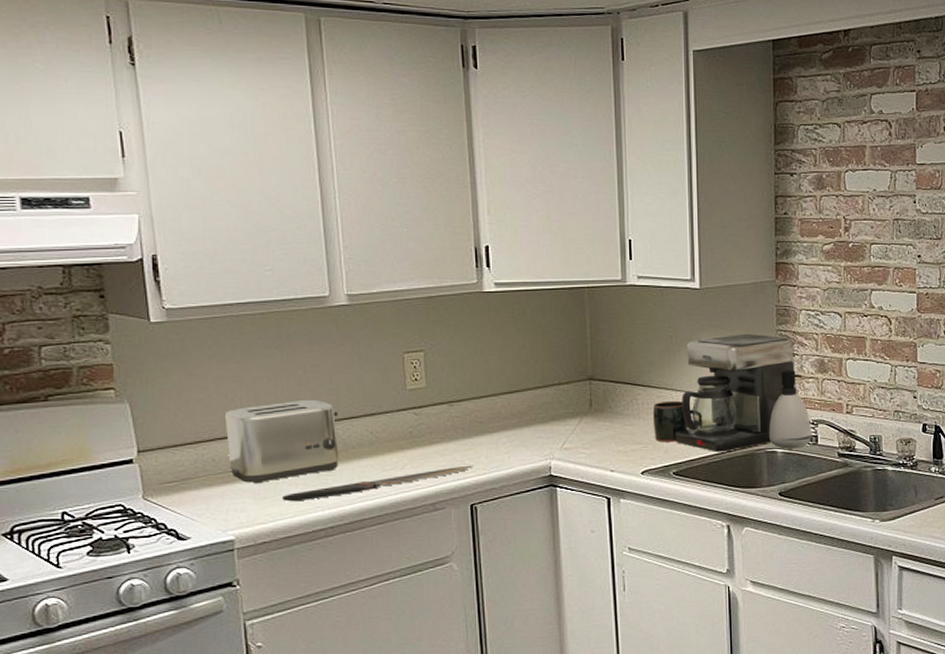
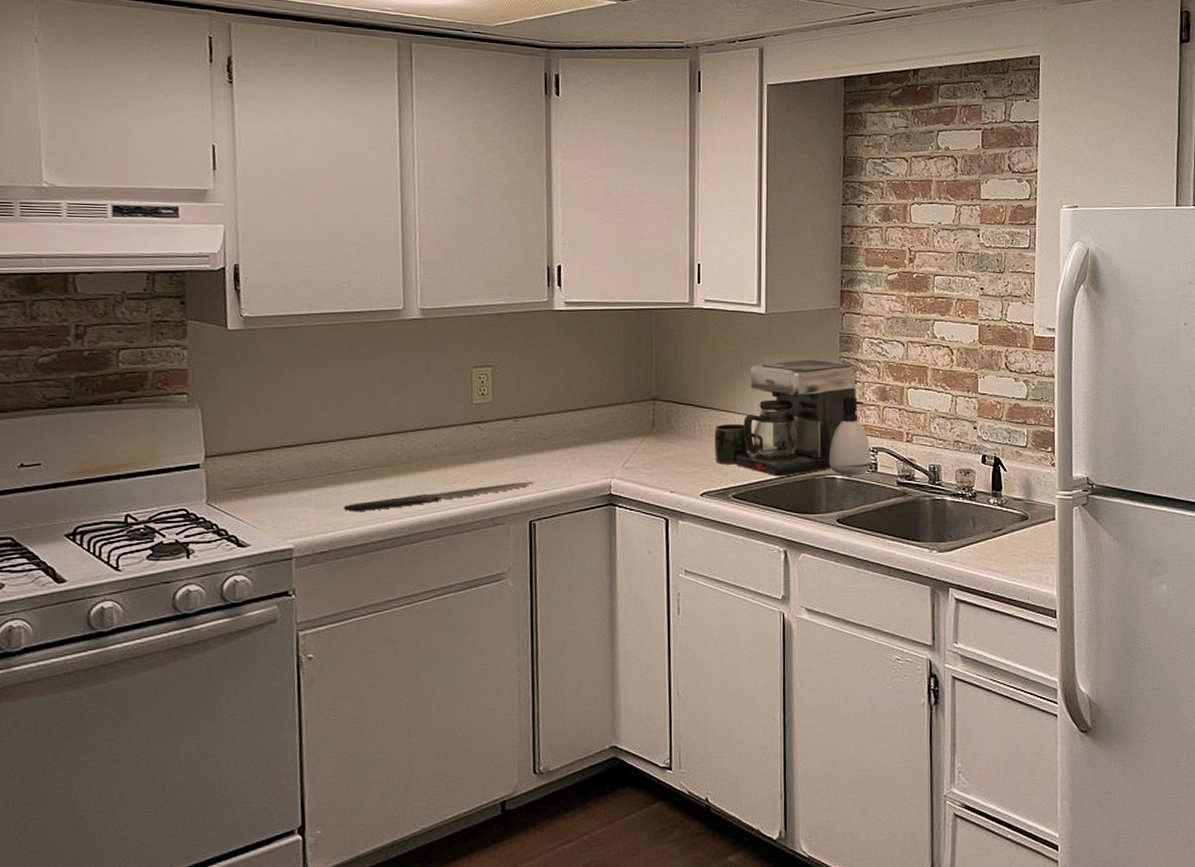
toaster: present [224,400,339,484] -> none [292,411,405,493]

